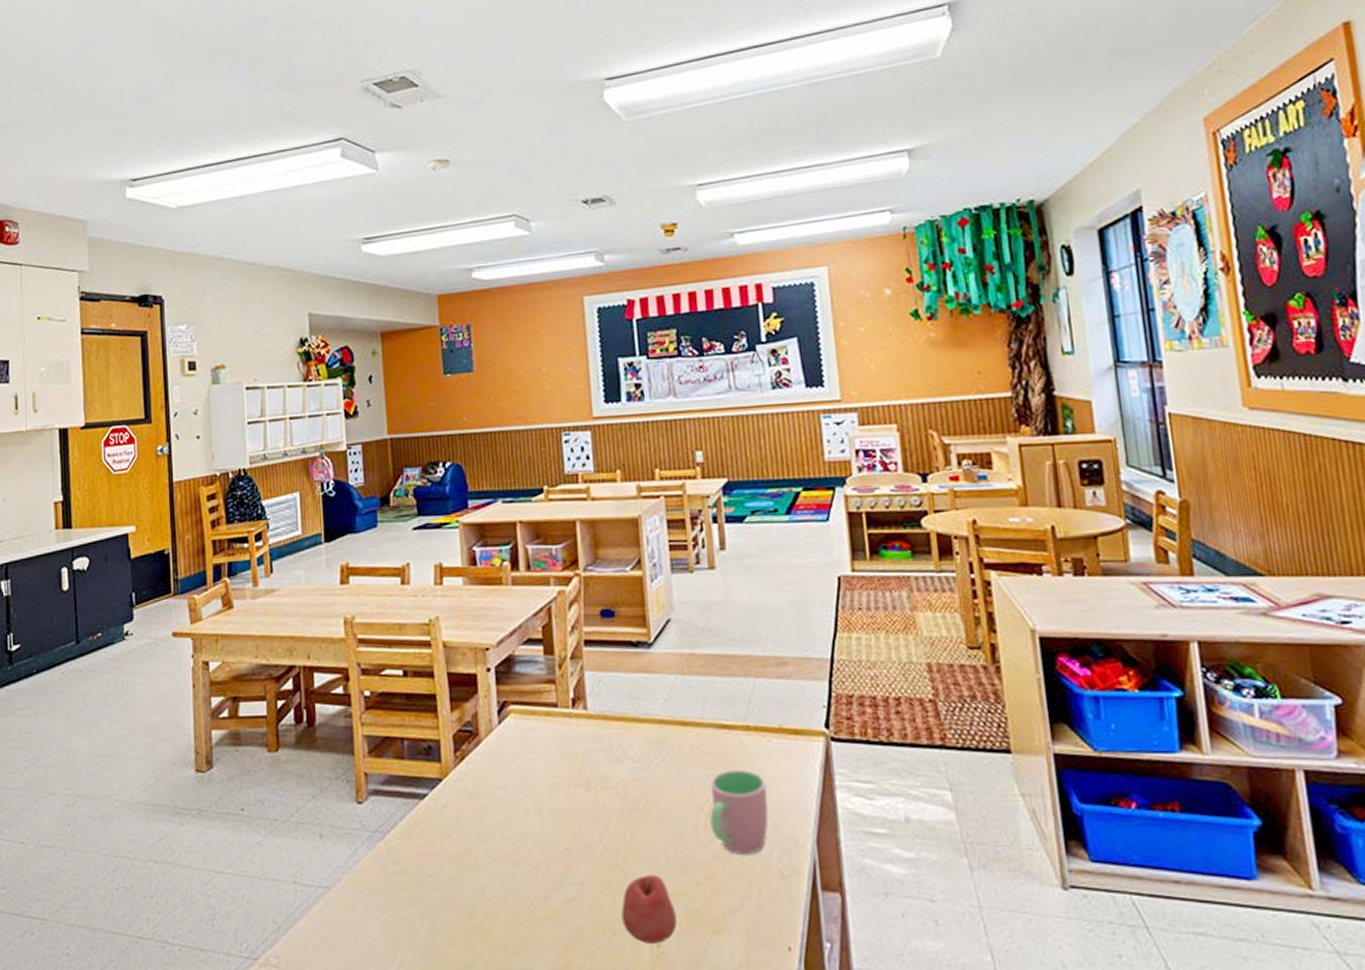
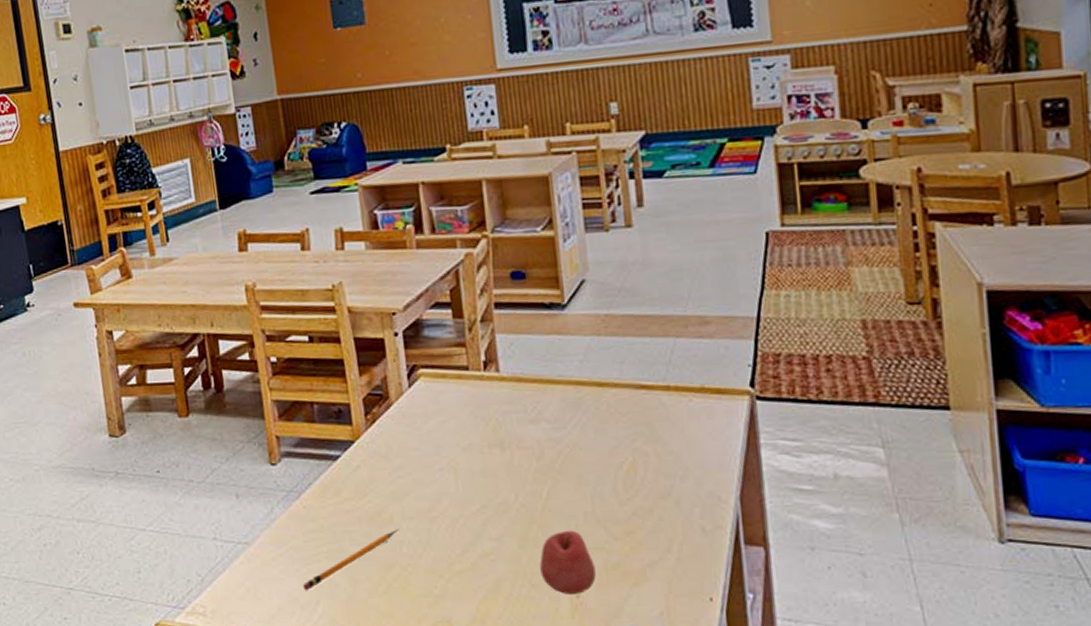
pencil: none [382,872,483,940] -> present [303,529,399,591]
cup: present [710,769,768,854] -> none [628,428,690,511]

